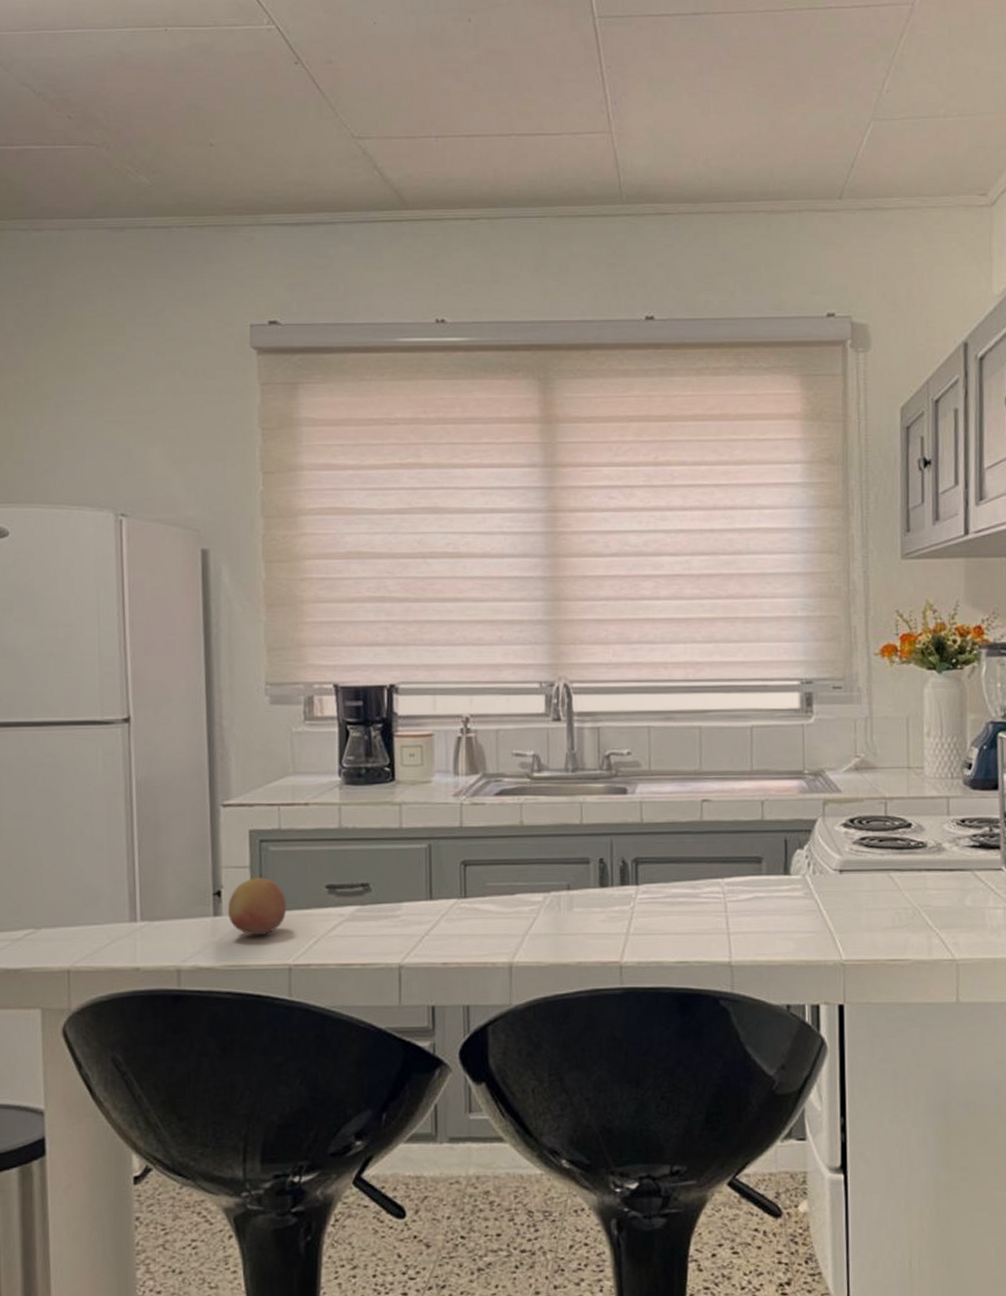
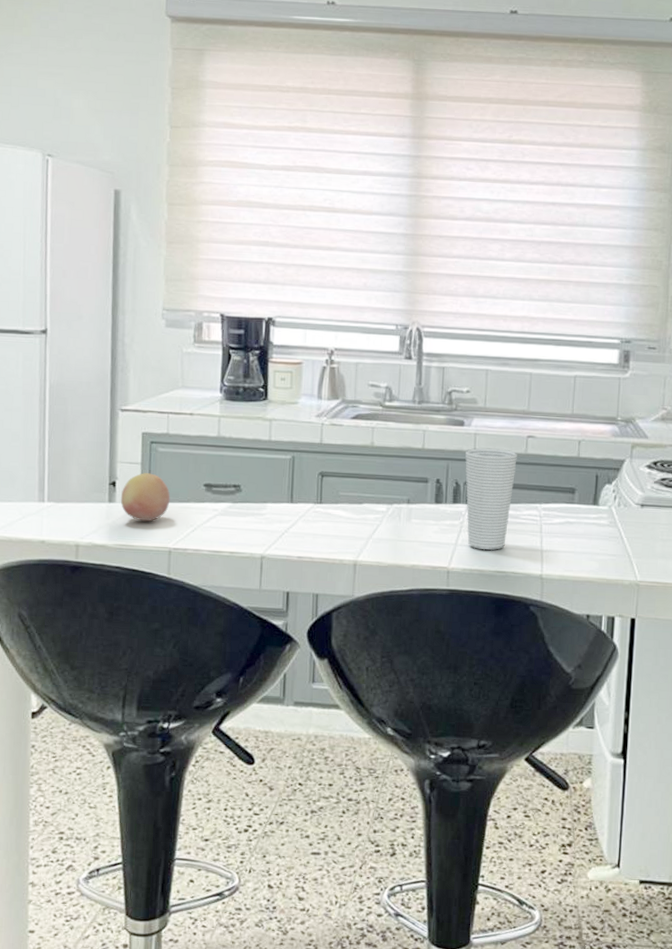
cup: none [631,817,692,938] -> present [465,448,517,550]

